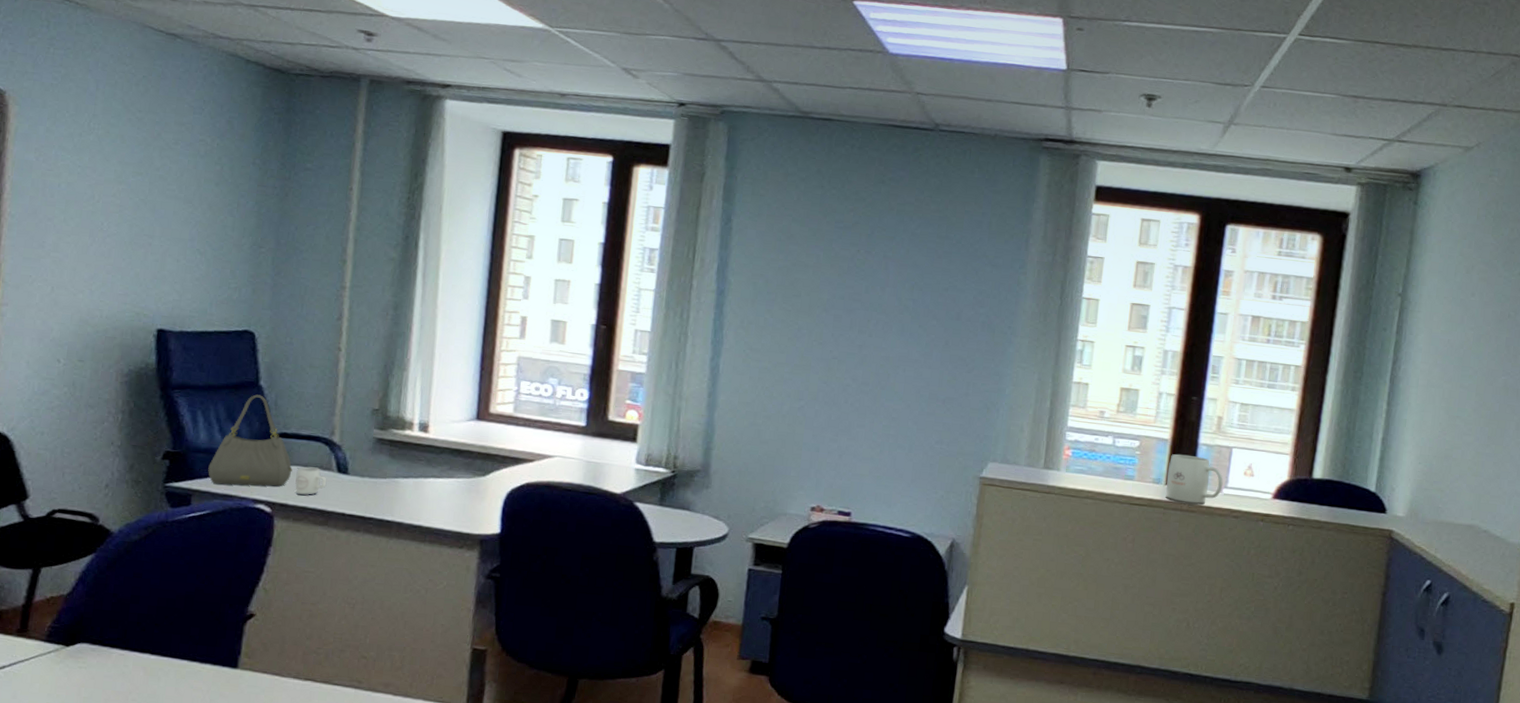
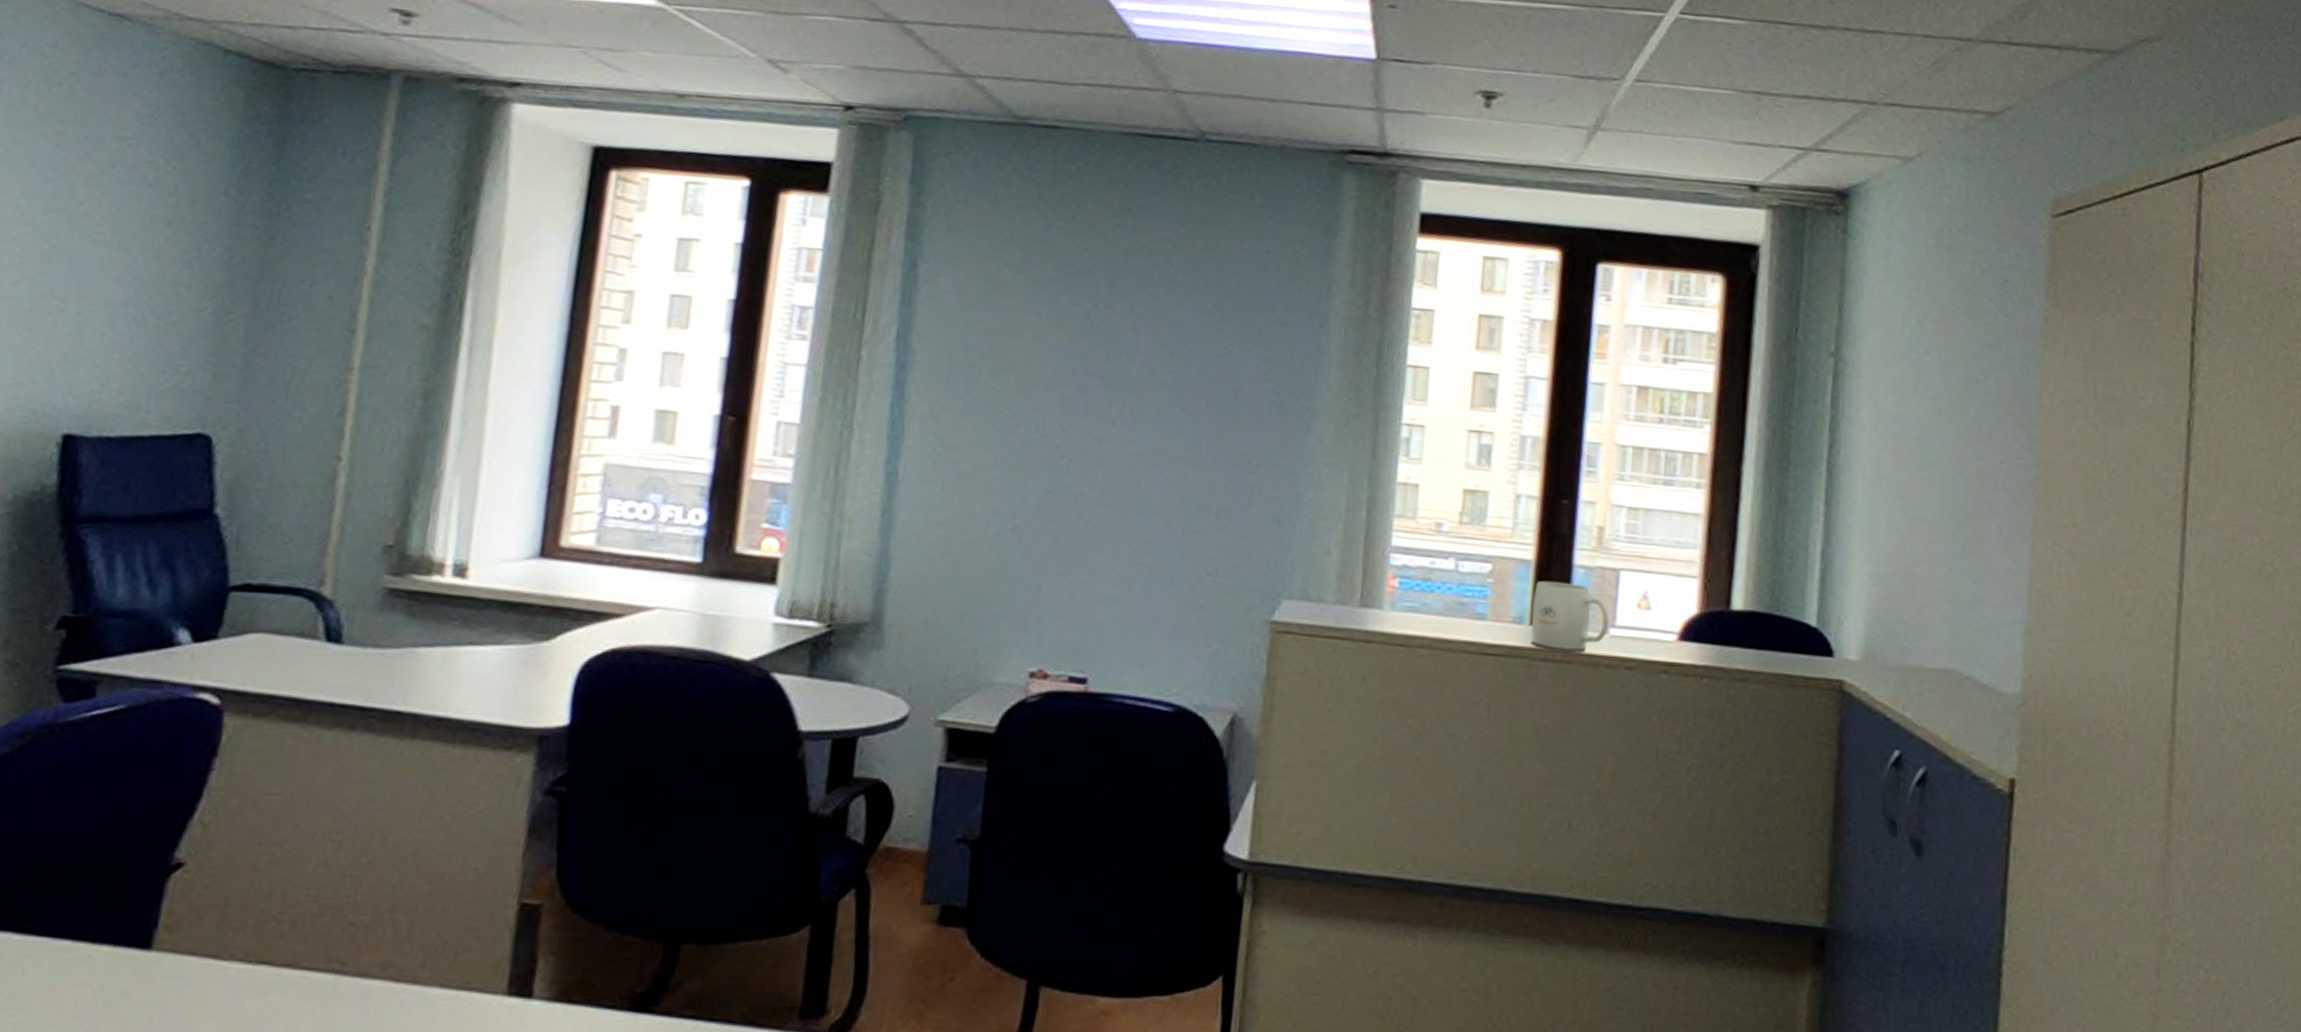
handbag: present [208,394,293,486] -> none [125,528,257,665]
mug: present [295,466,327,495] -> none [259,634,308,677]

